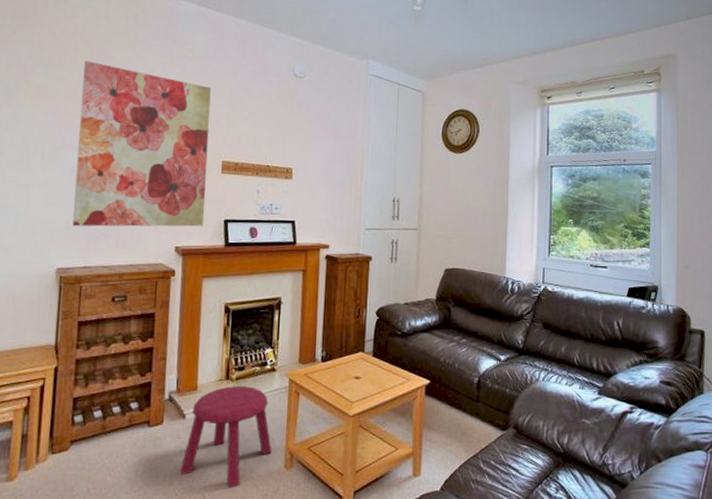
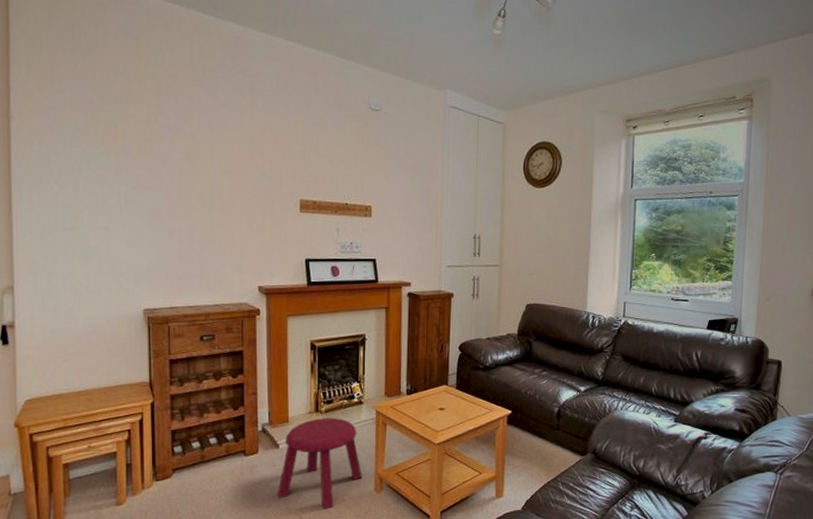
wall art: present [73,61,211,227] -> none [152,96,286,268]

